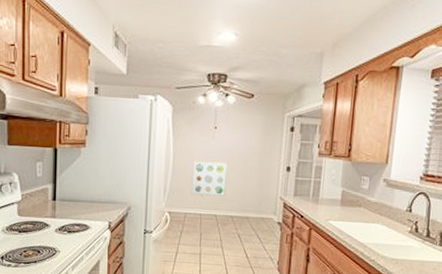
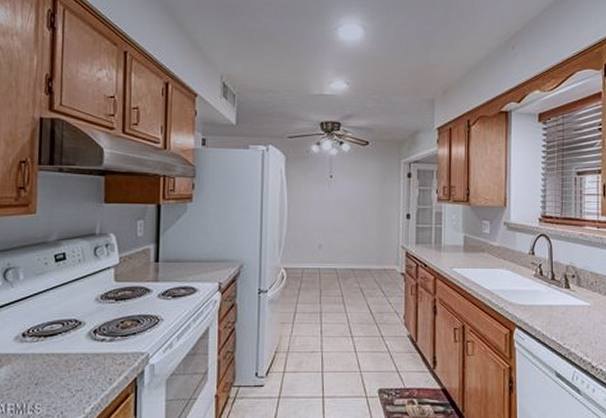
wall art: present [190,159,229,197] -> none [307,210,346,249]

